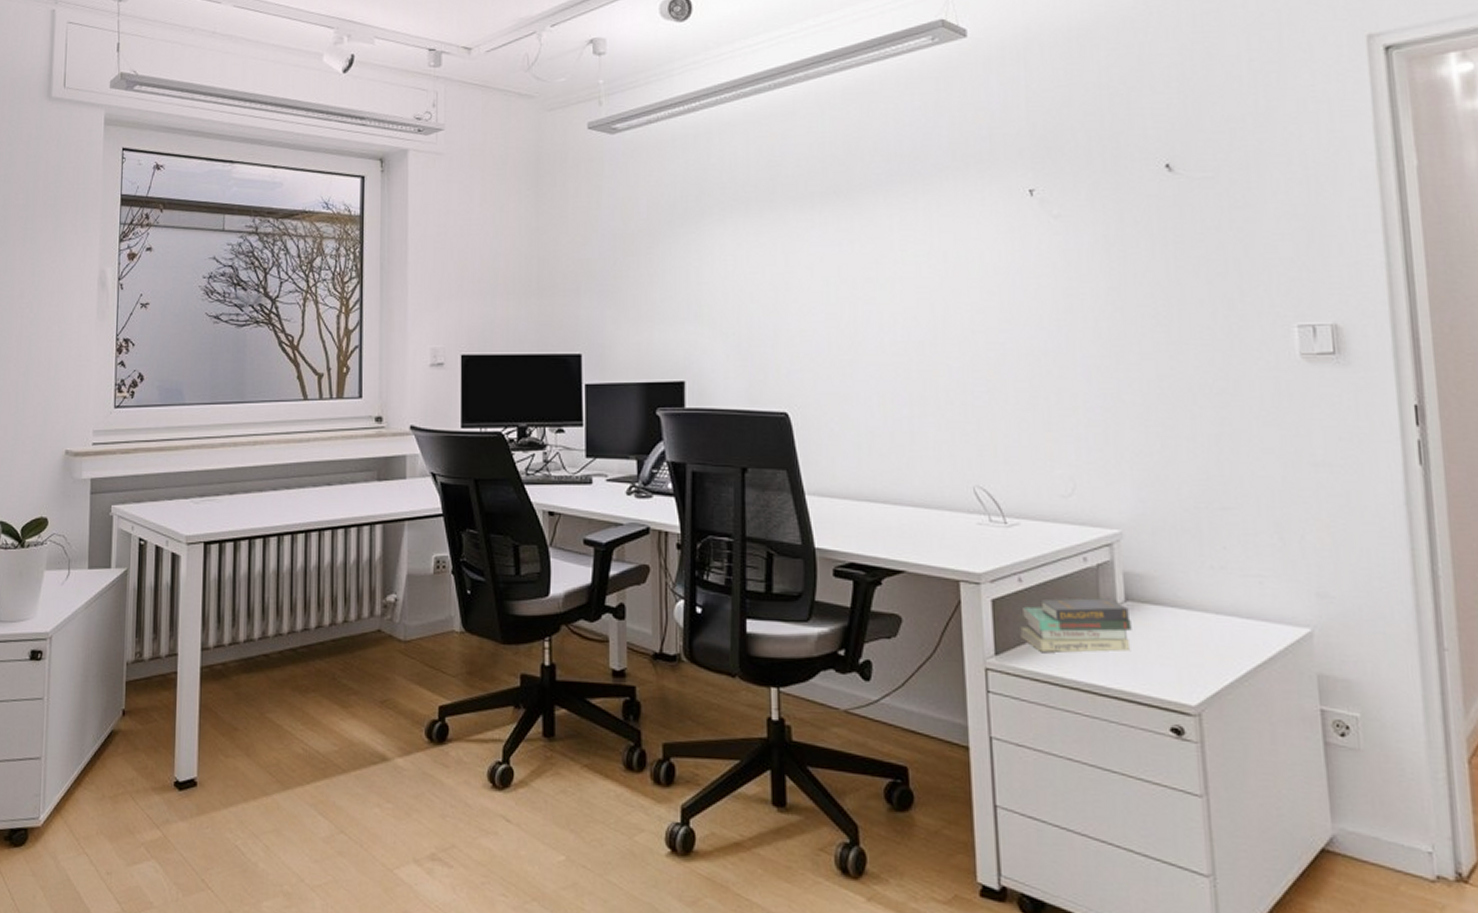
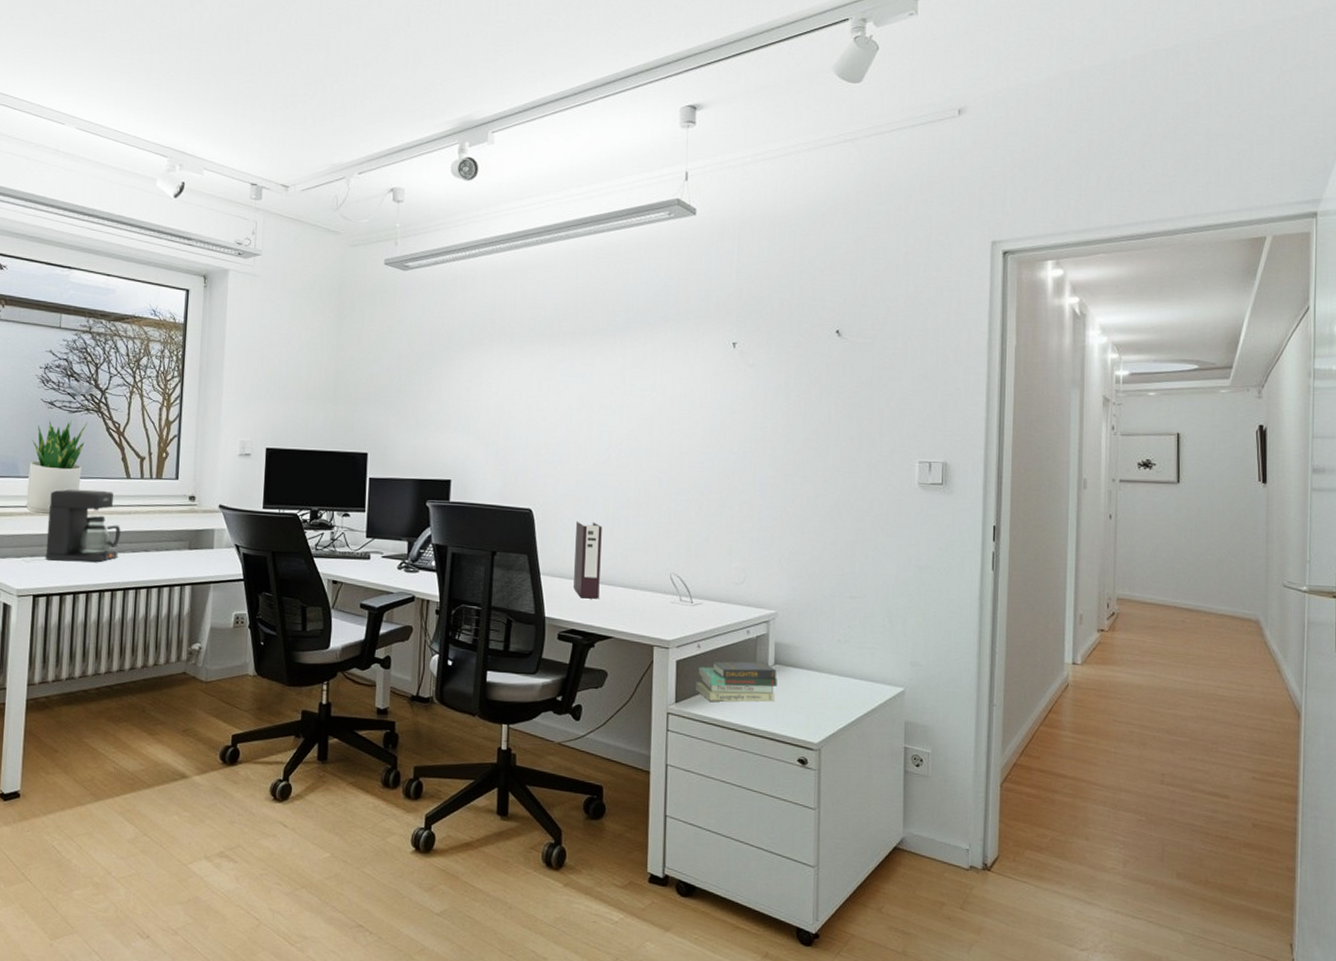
planter: none [193,335,259,447] -> present [26,420,88,515]
coffee maker: none [216,415,299,501] -> present [45,488,121,563]
binder: none [846,424,883,523] -> present [573,521,602,599]

